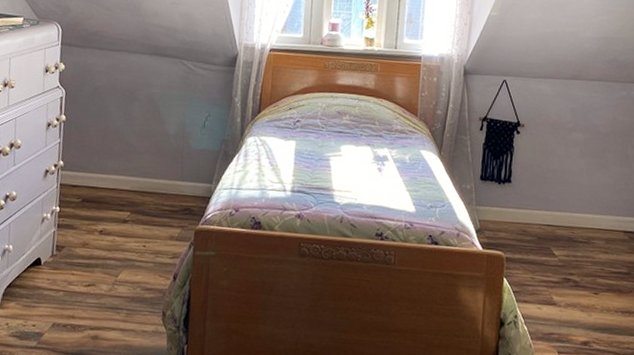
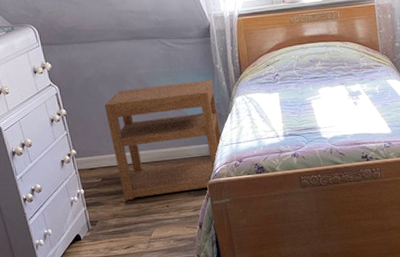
nightstand: none [99,106,227,234] -> present [104,79,222,200]

